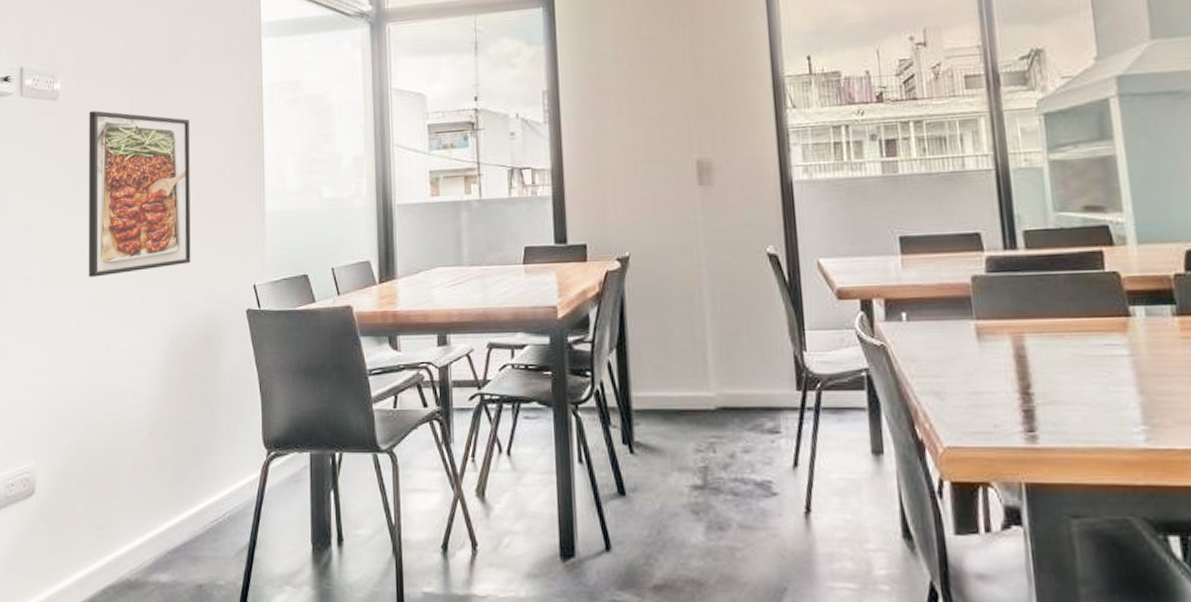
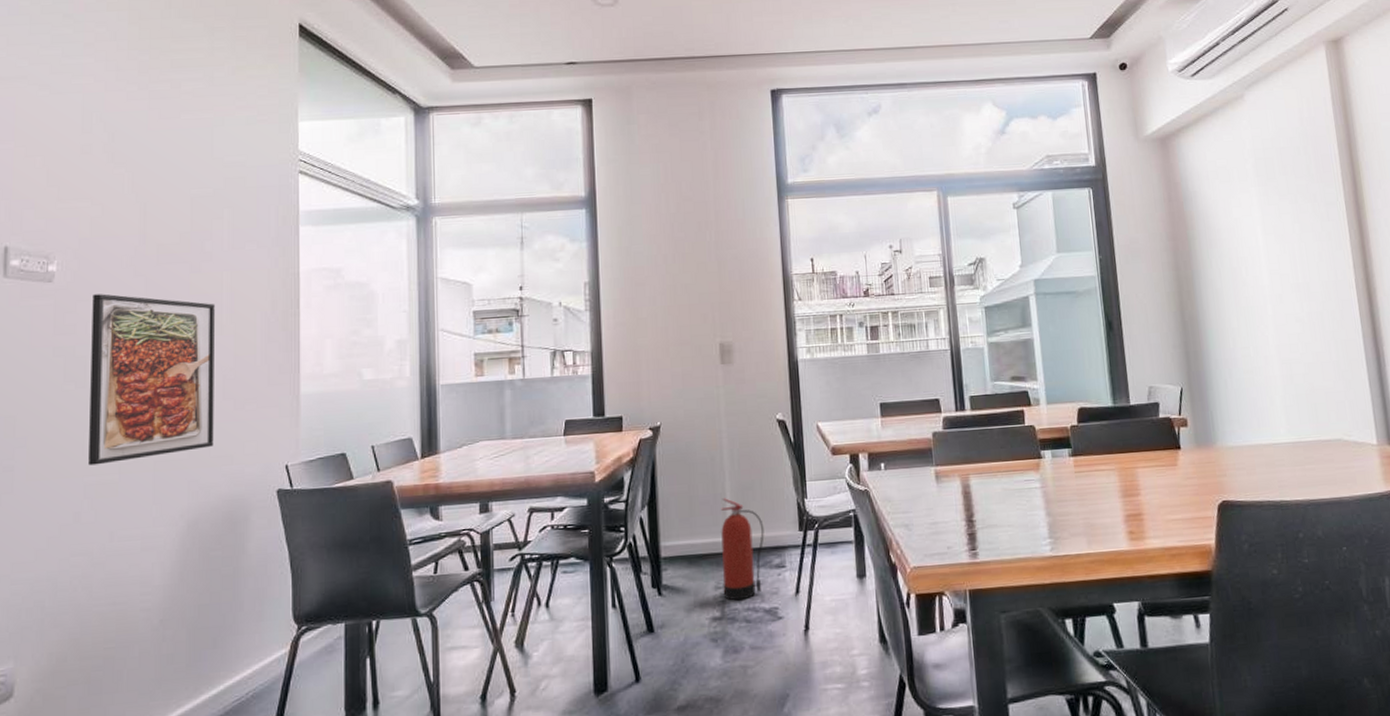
fire extinguisher: none [701,345,754,468] -> present [721,498,764,601]

